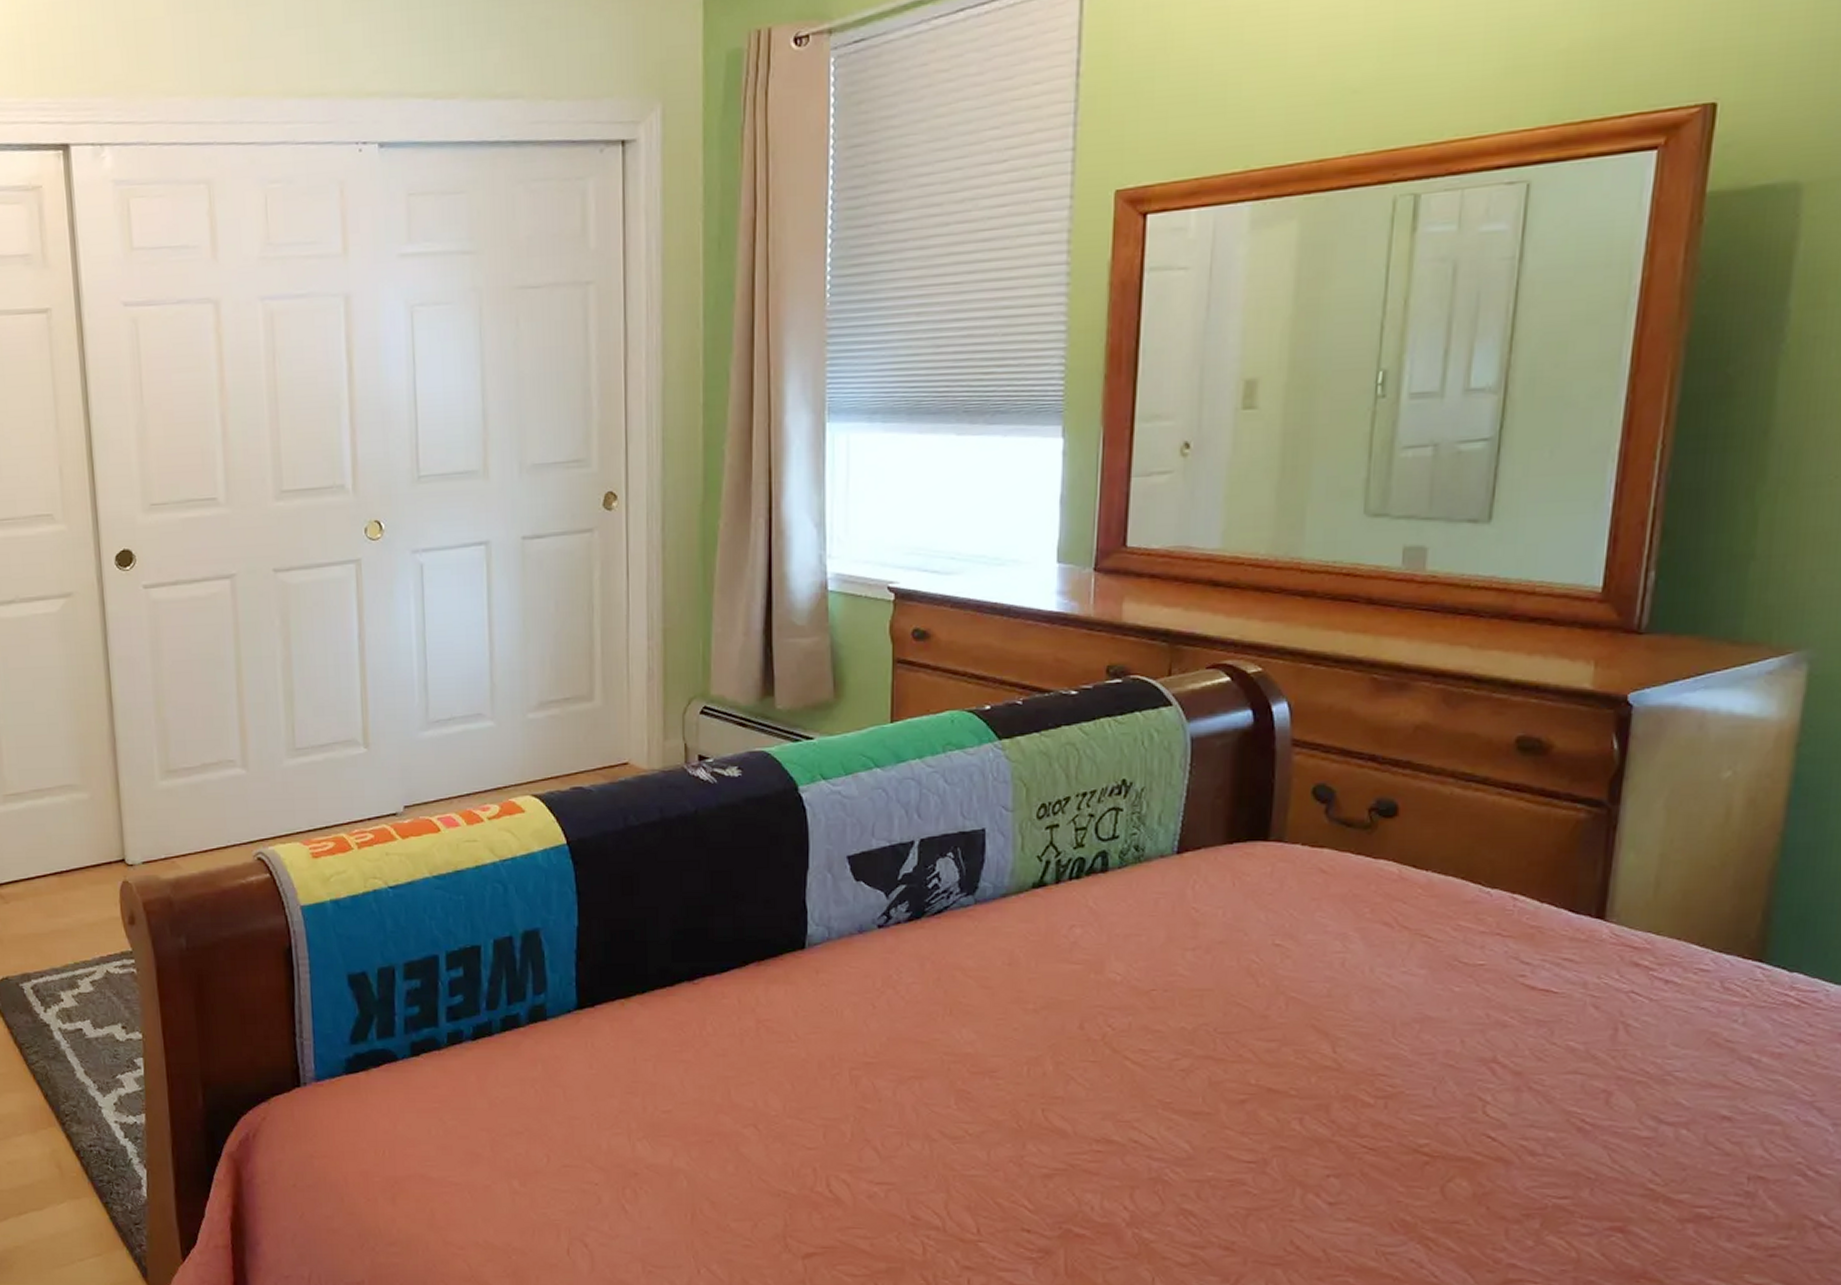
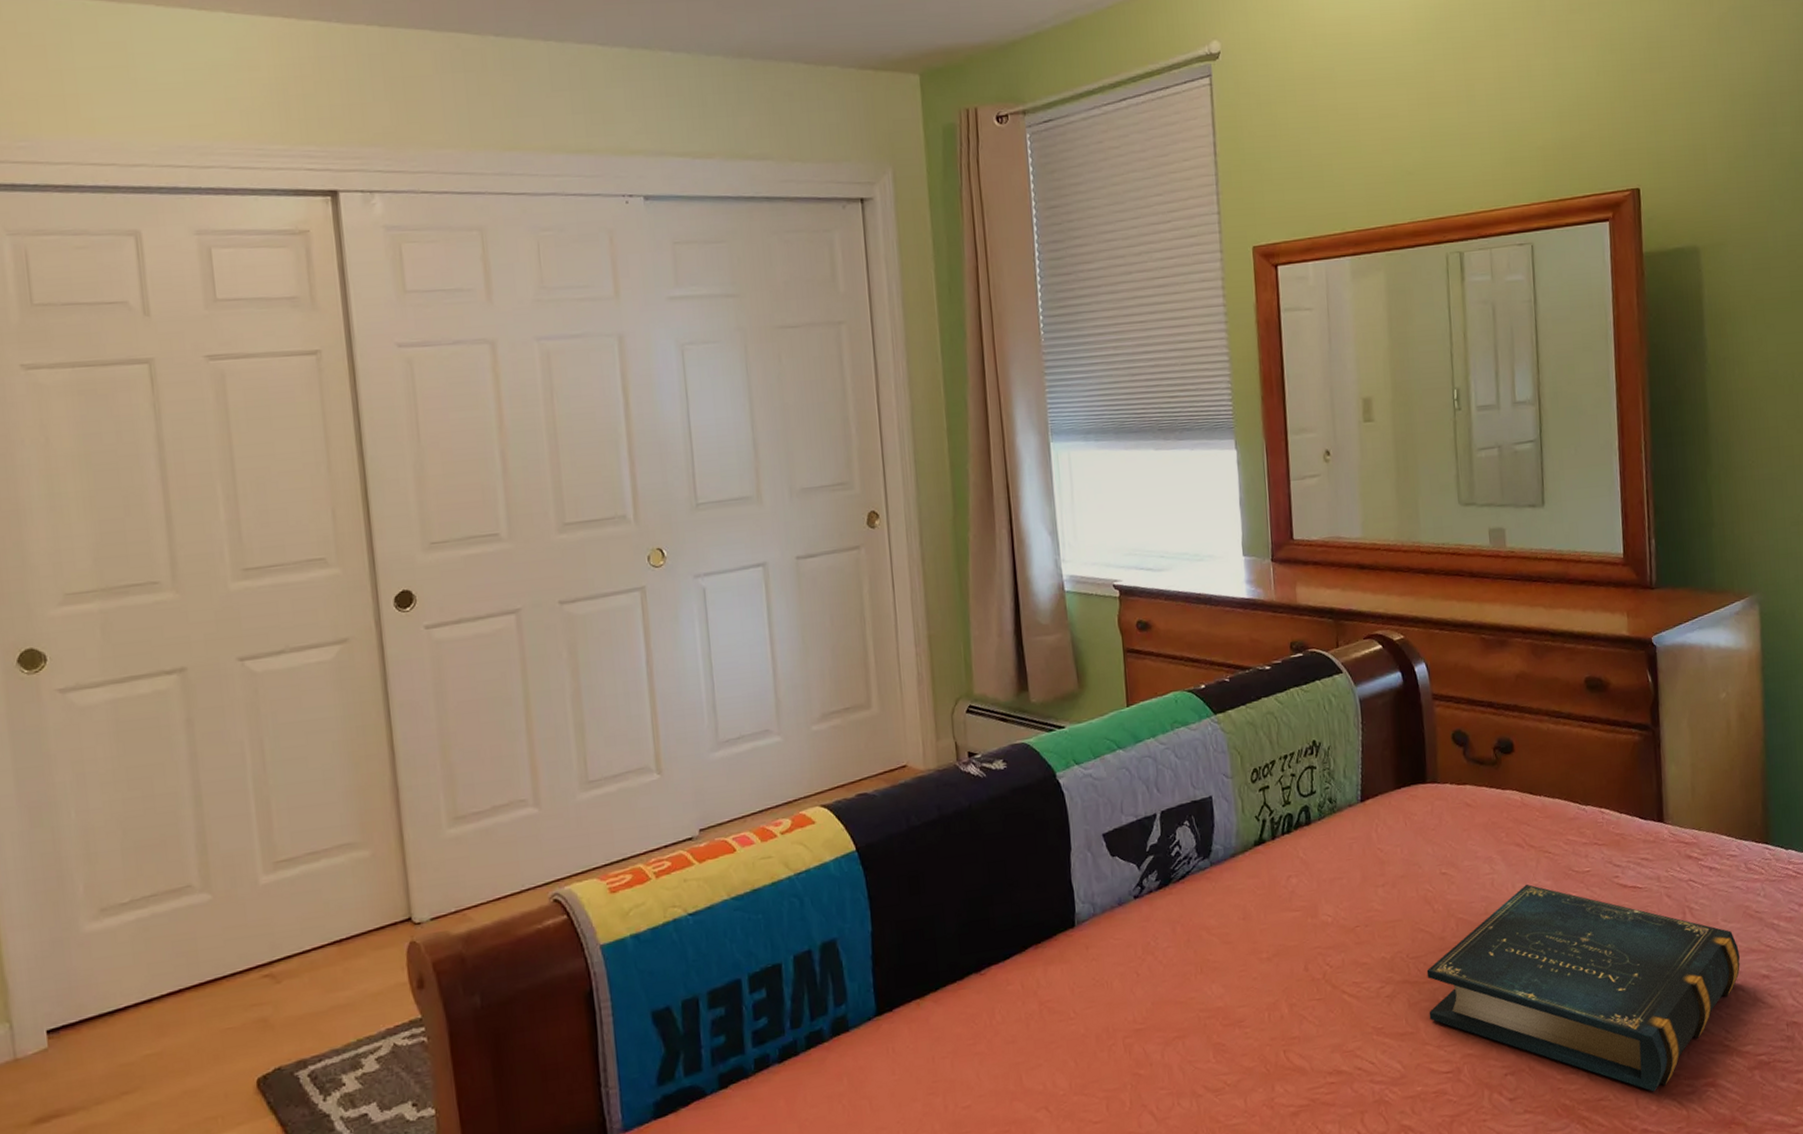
book: none [1234,969,1691,1225] -> present [1426,884,1740,1092]

